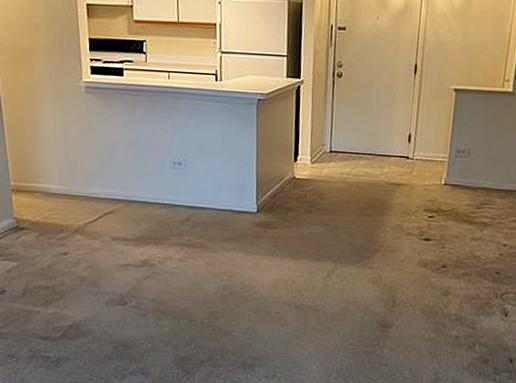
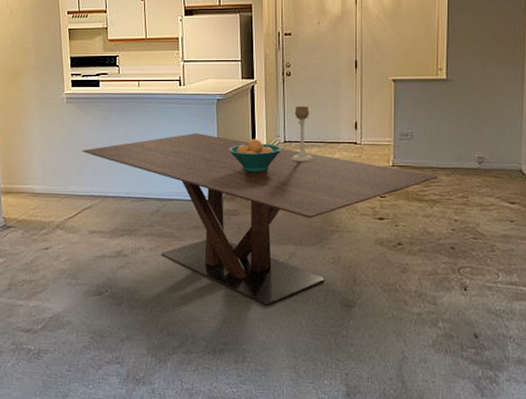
dining table: none [104,136,491,323] -> present [82,133,437,306]
fruit bowl: none [267,145,327,184] -> present [228,138,282,173]
candle holder: none [336,112,362,175] -> present [291,105,314,162]

